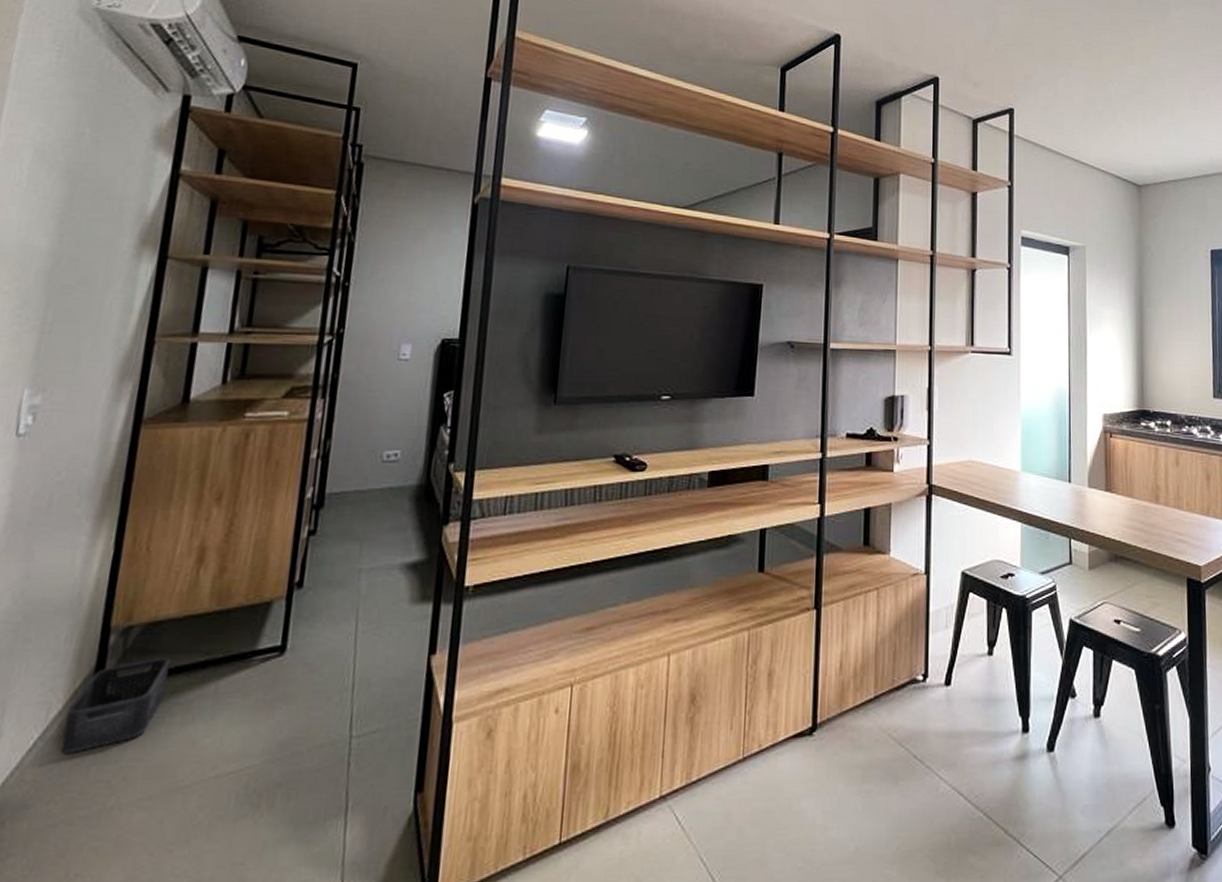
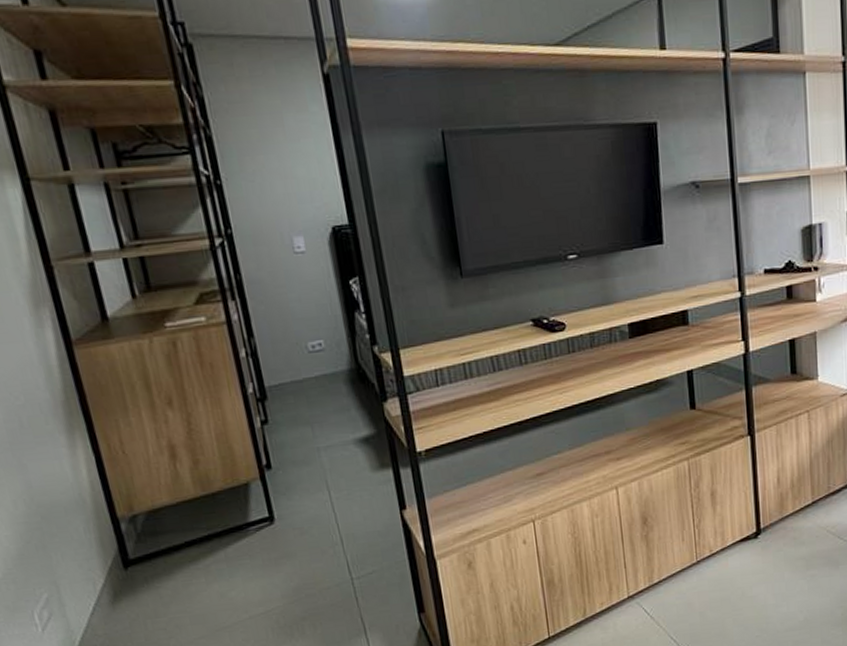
storage bin: present [60,658,171,753] -> none [109,536,185,613]

